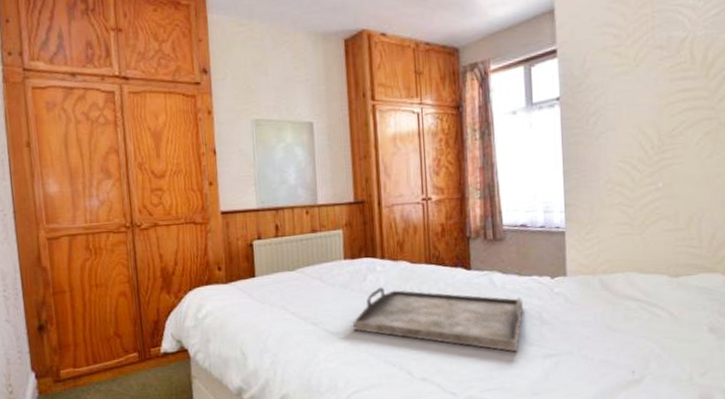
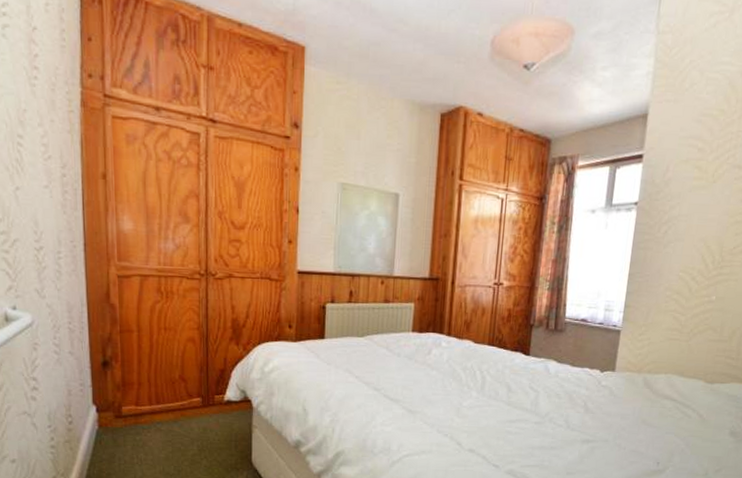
serving tray: present [352,287,524,352] -> none [411,362,573,435]

